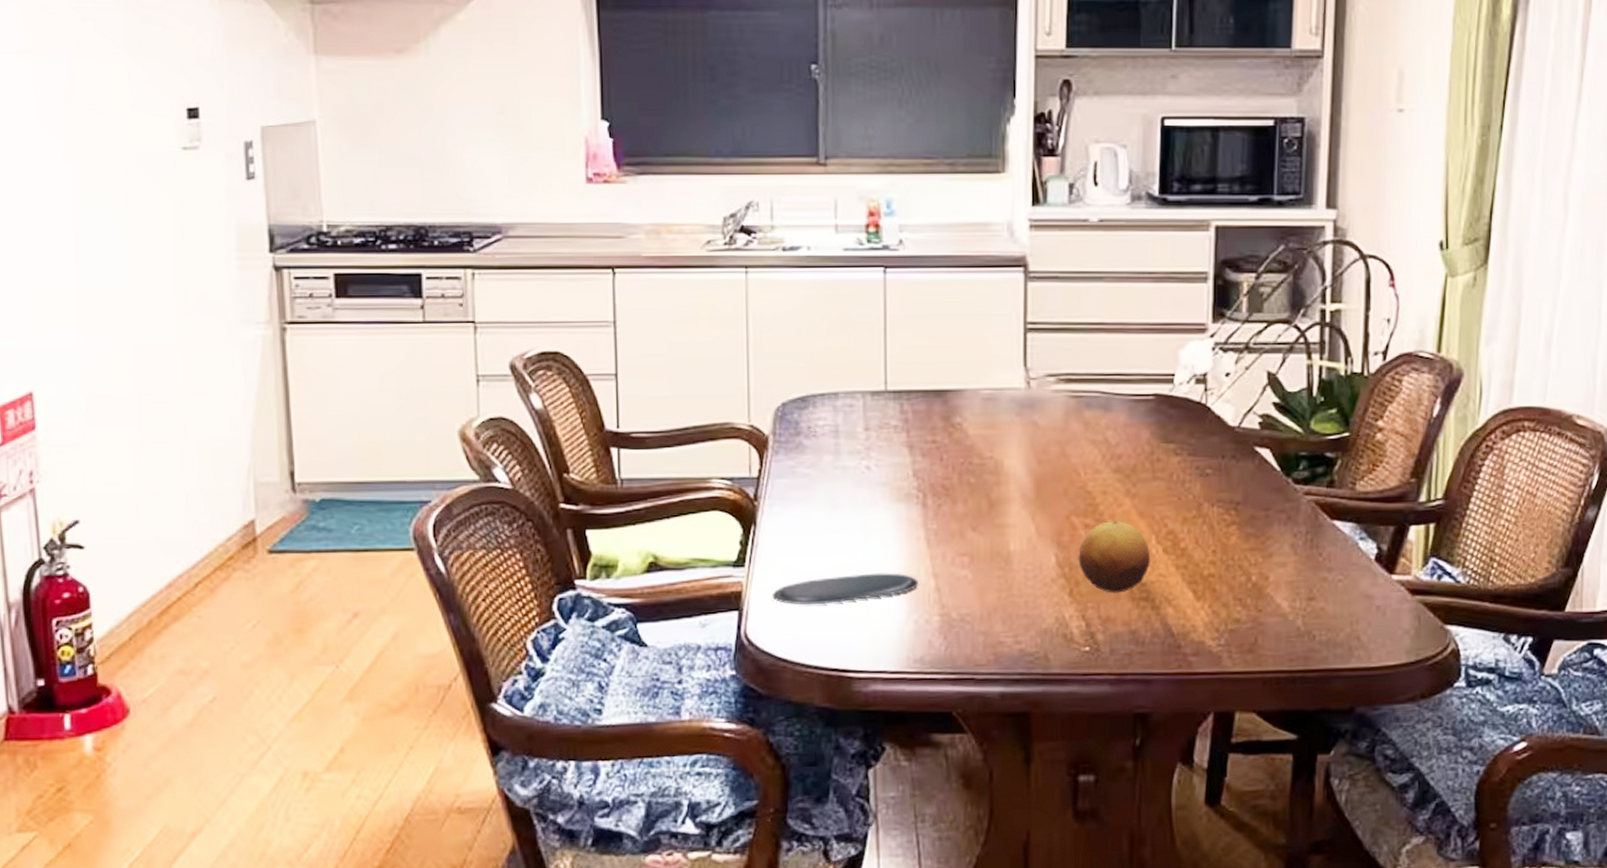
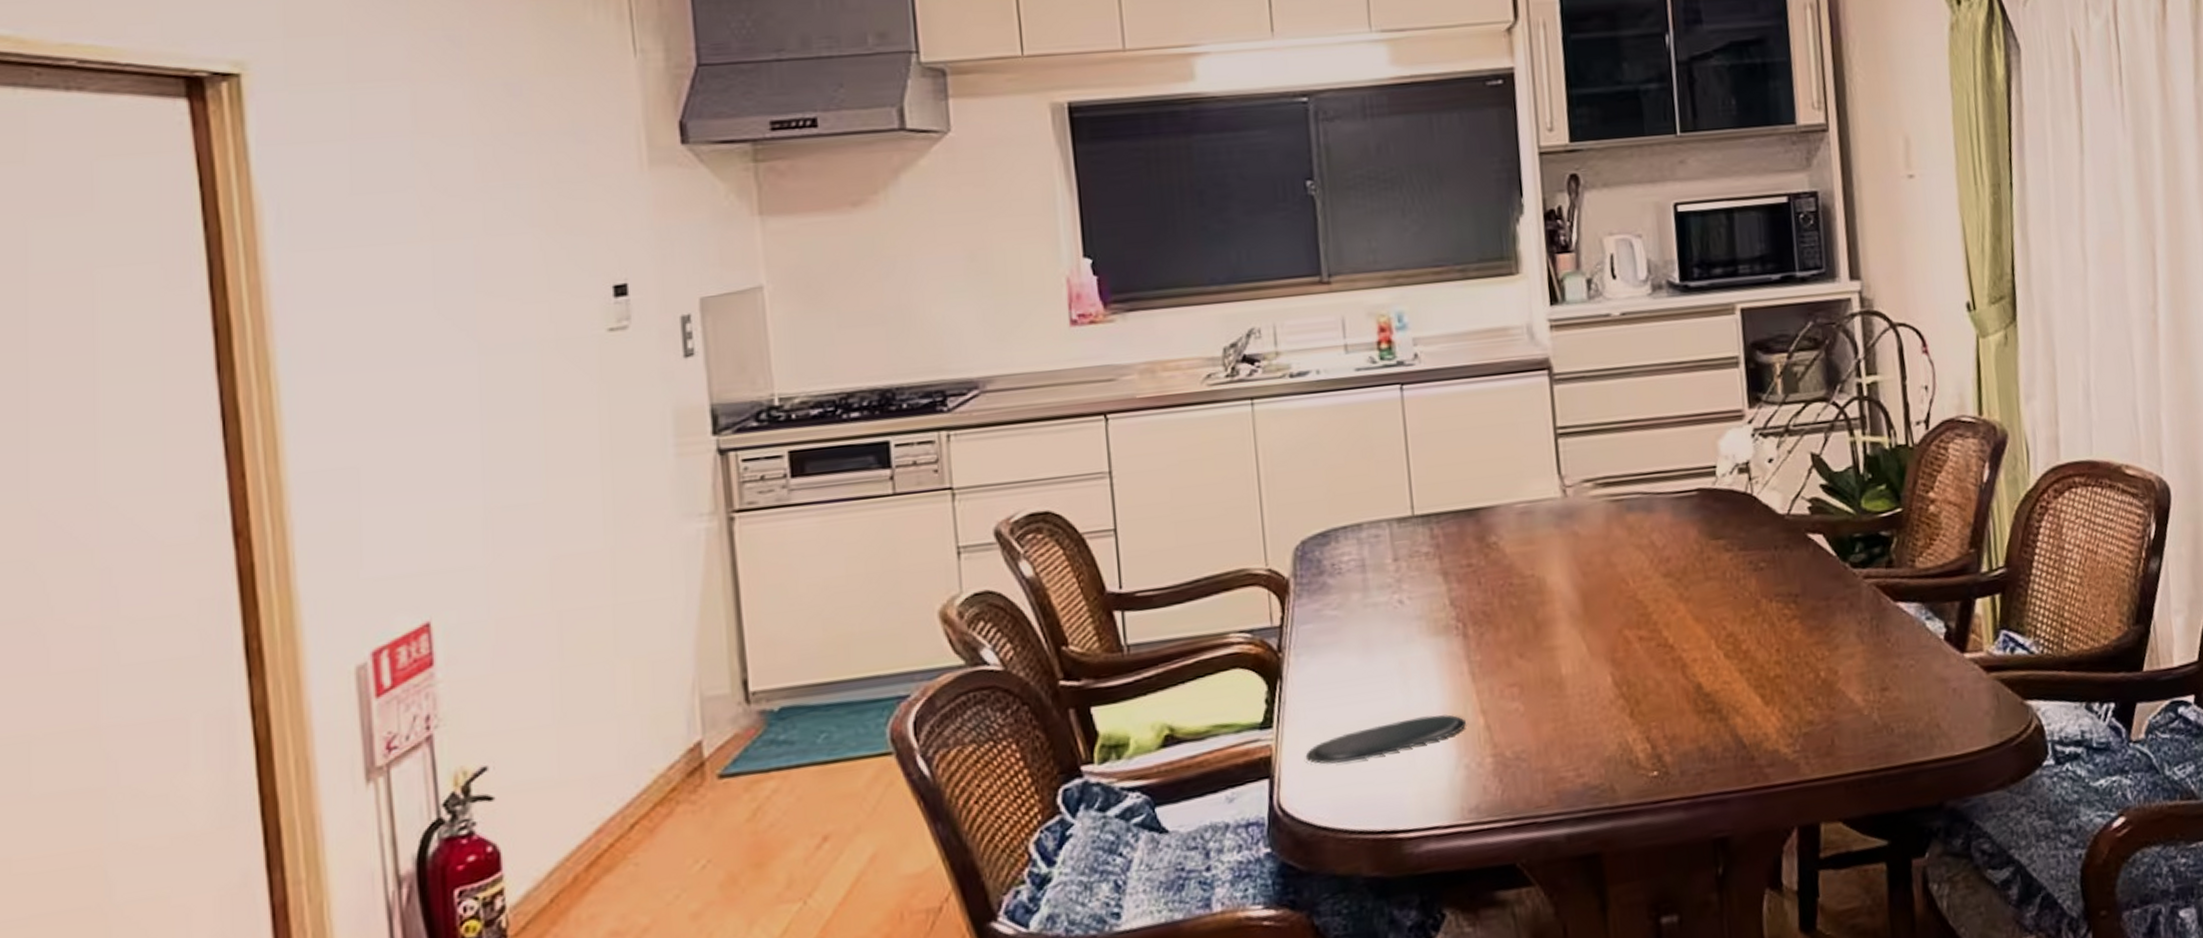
fruit: present [1078,521,1151,593] -> none [1635,629,1713,709]

